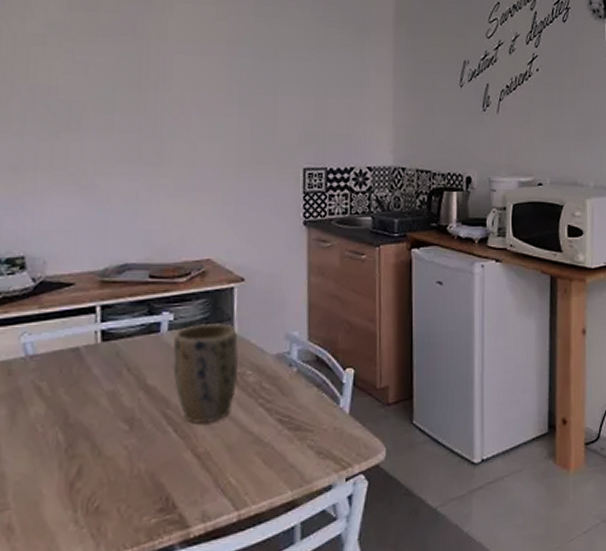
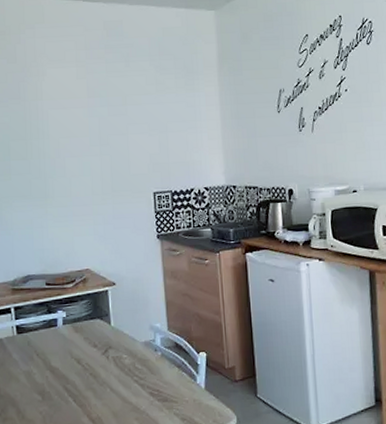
plant pot: present [172,322,239,423] -> none [67,318,117,395]

